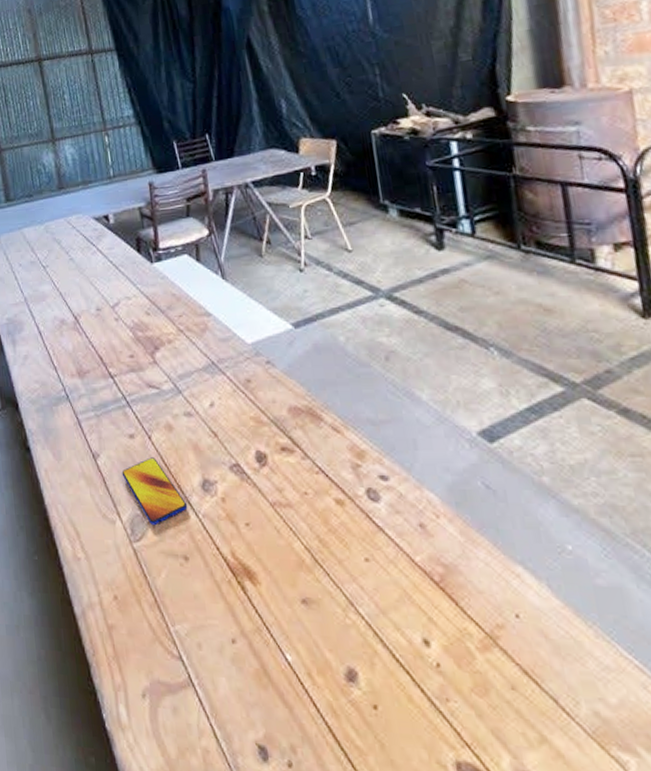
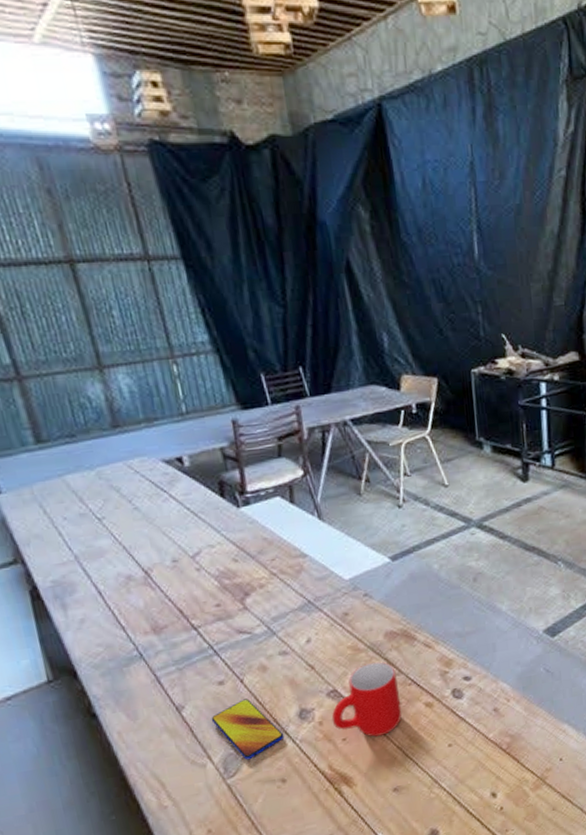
mug: none [234,440,310,529] -> present [331,661,402,737]

